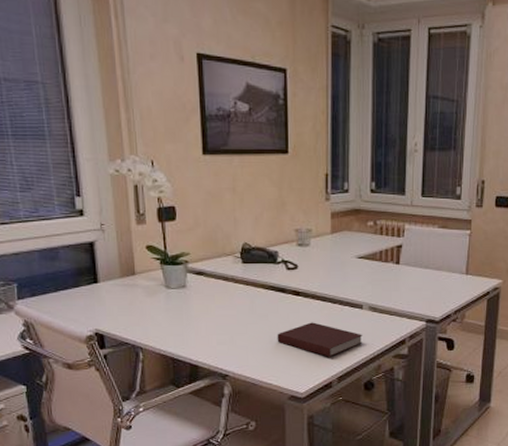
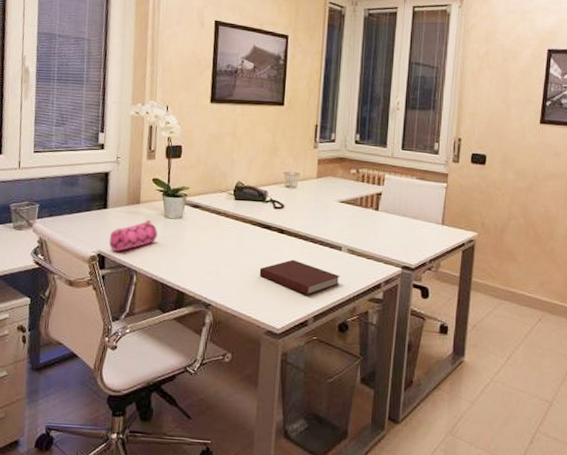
pencil case: none [105,291,160,328] -> present [109,219,158,251]

